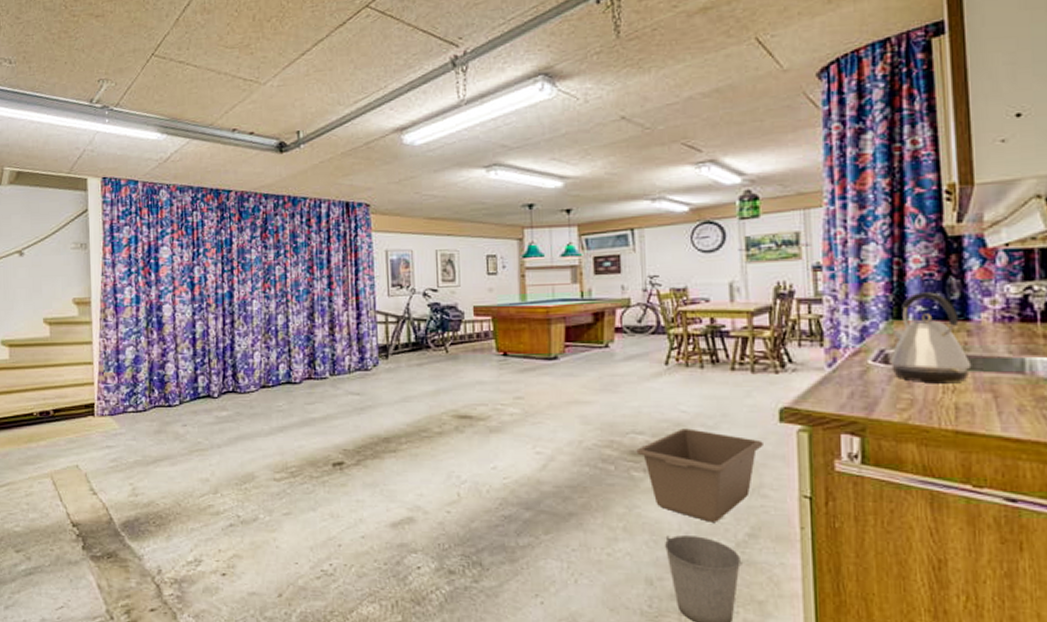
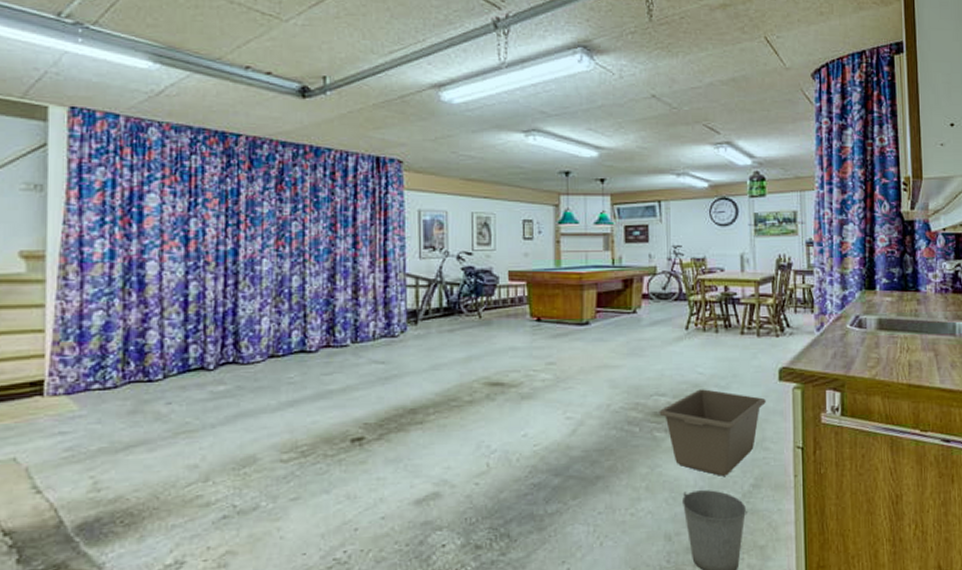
kettle: present [889,292,972,384] -> none [862,267,920,345]

